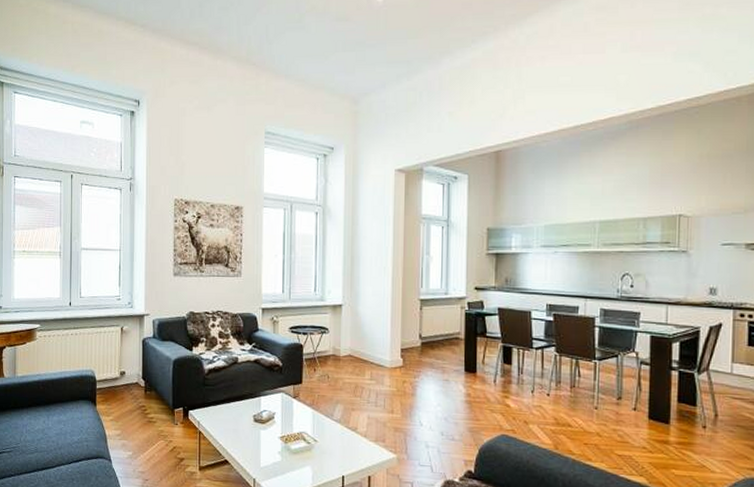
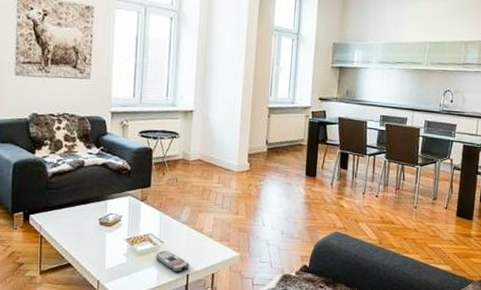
remote control: none [309,450,345,474] -> present [155,251,190,272]

